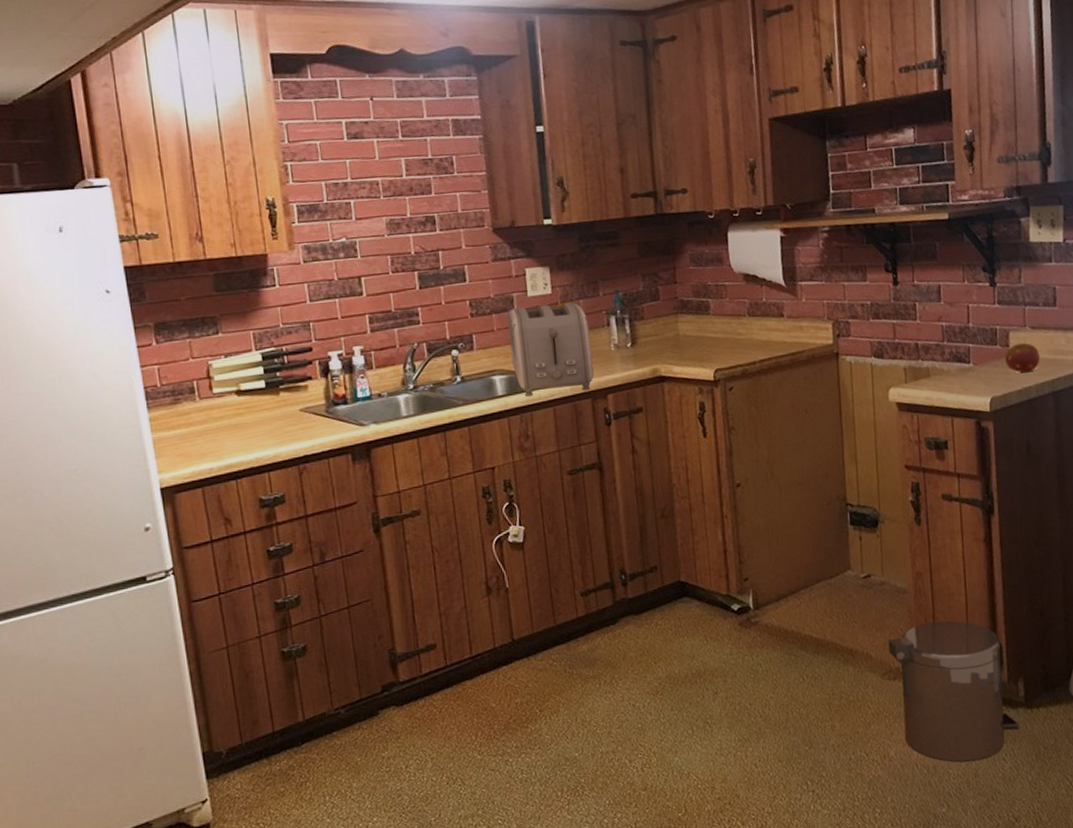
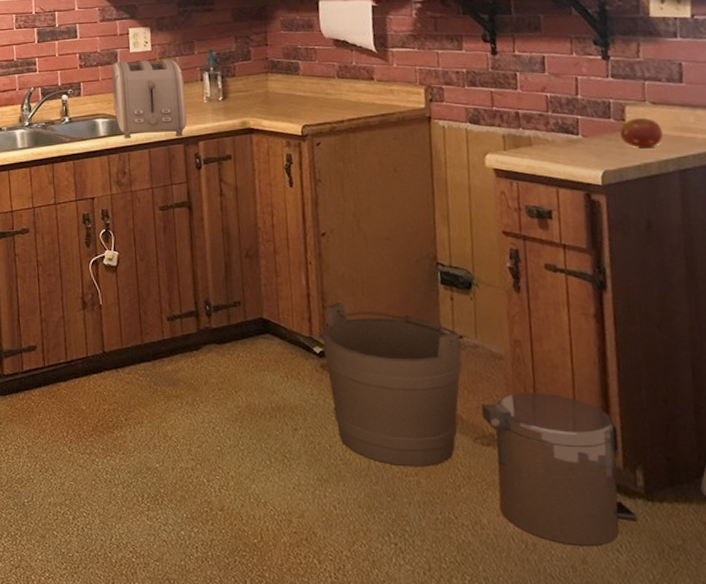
bucket: none [738,555,871,714] -> present [321,303,463,467]

